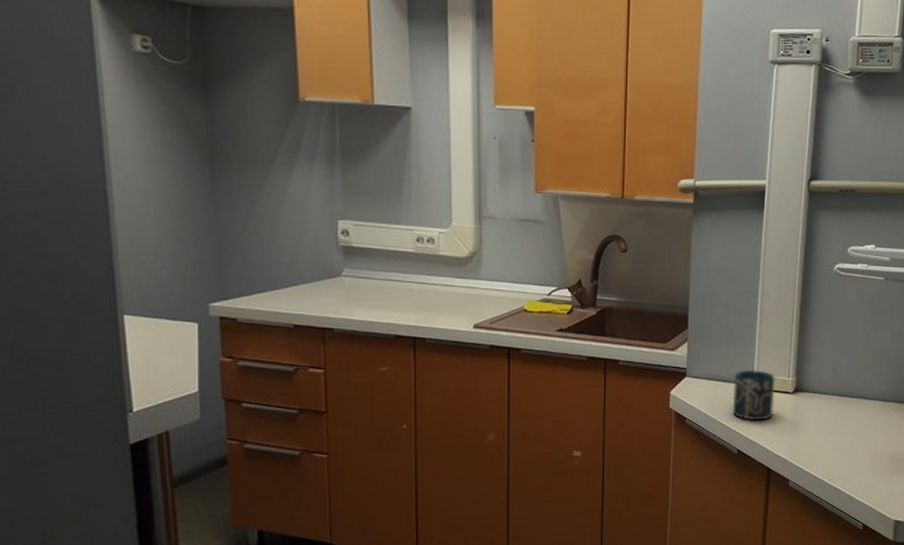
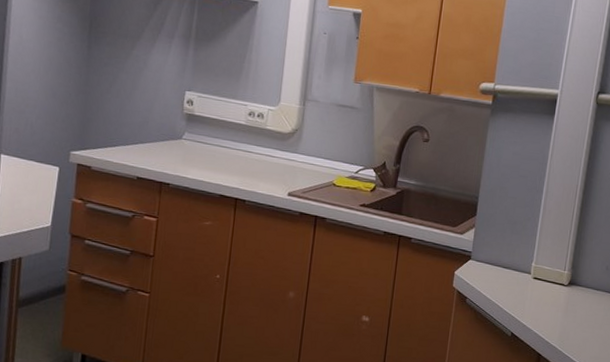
cup: present [732,370,775,421] -> none [510,259,552,308]

